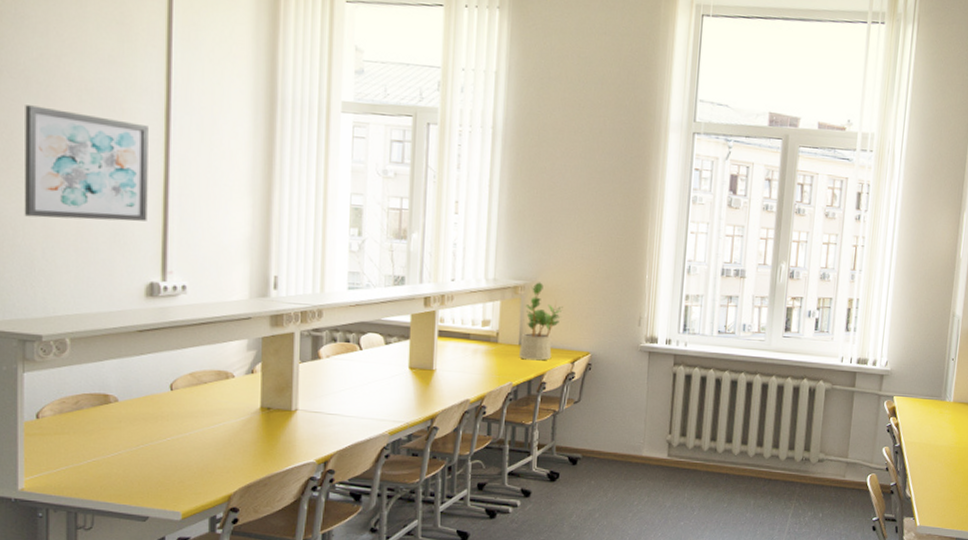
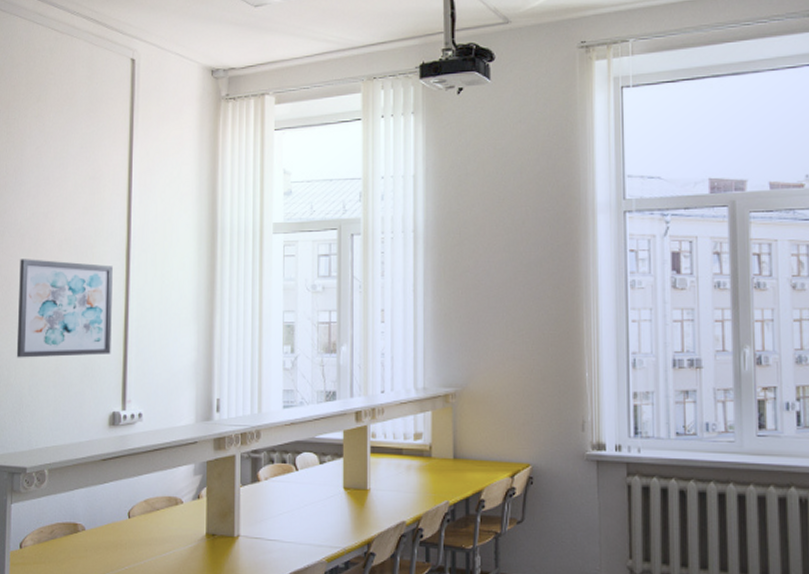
potted plant: present [519,282,563,361] -> none [455,388,497,476]

